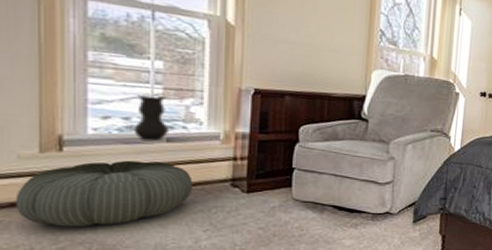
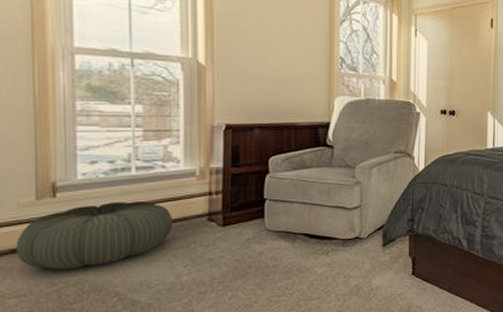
vase: present [133,94,168,142] -> none [117,137,149,182]

